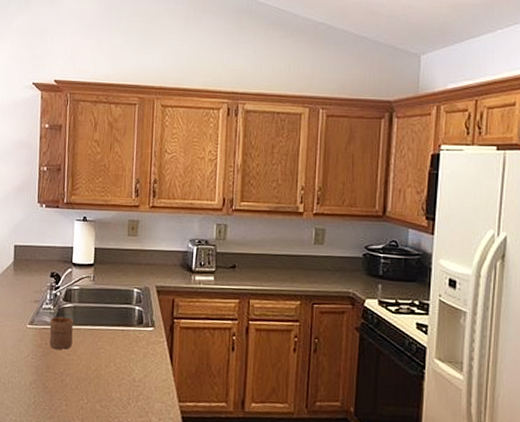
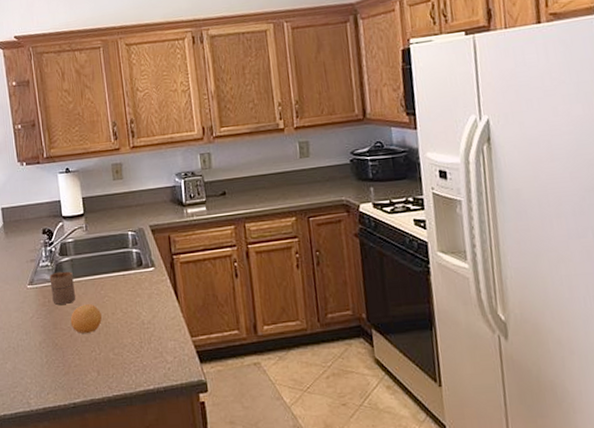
fruit: none [63,352,96,381] -> present [70,304,103,333]

